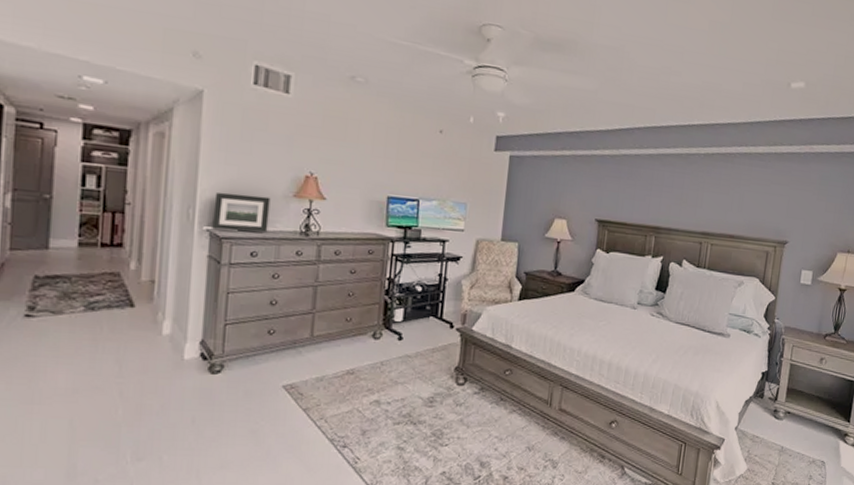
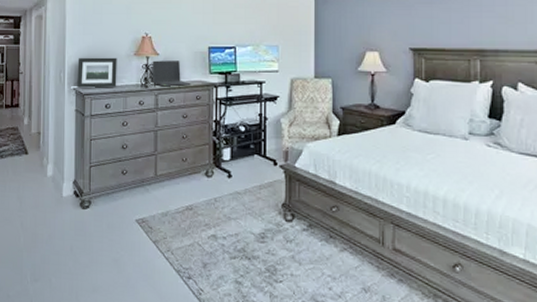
laptop: none [315,205,363,239] -> present [152,60,191,87]

